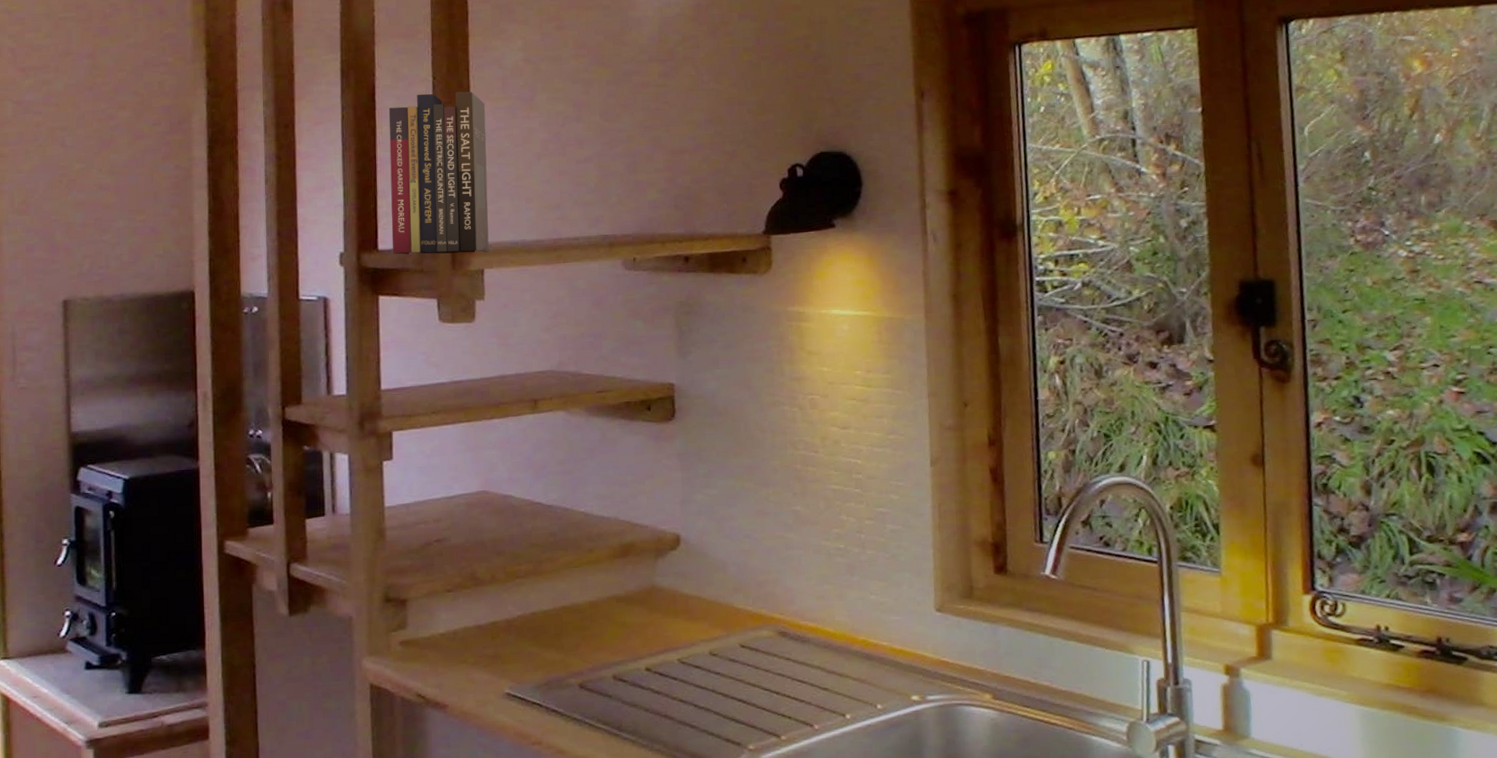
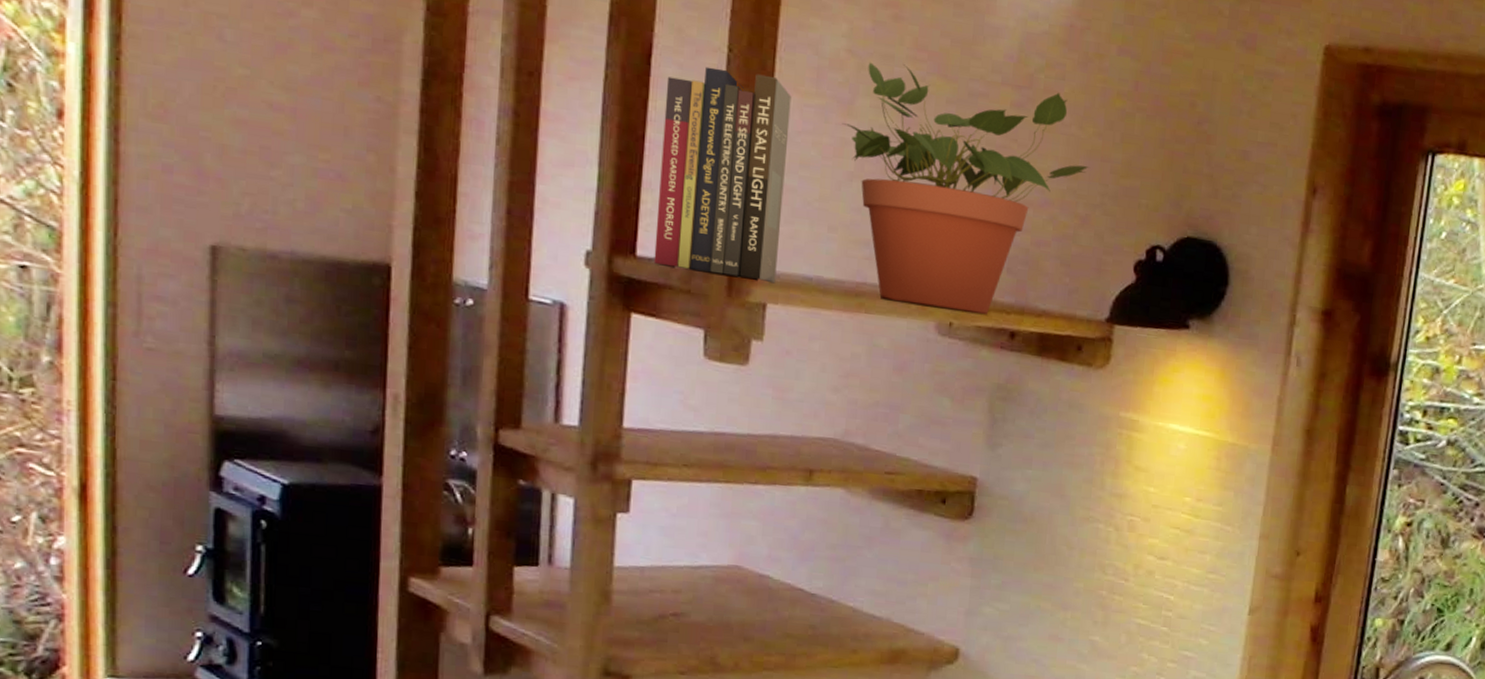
potted plant: none [527,58,730,250] -> present [842,62,1089,315]

